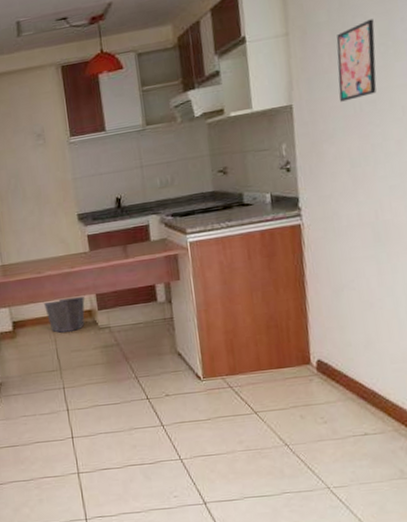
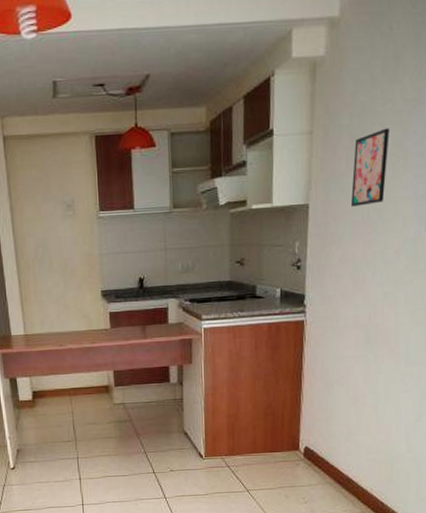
waste bin: present [42,296,85,333] -> none [62,371,103,405]

